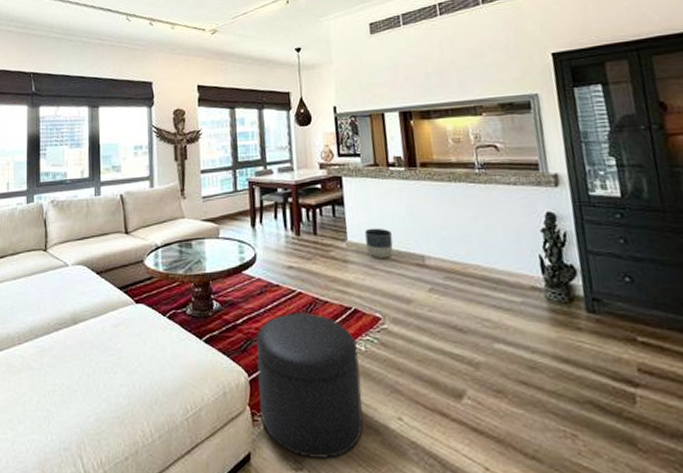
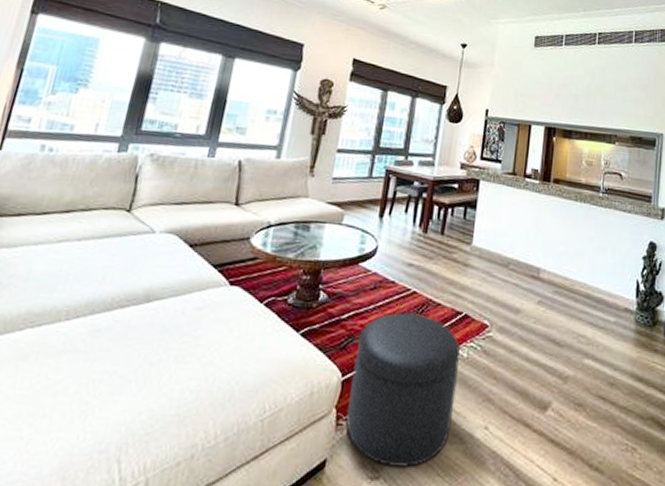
planter: present [365,228,393,258] -> none [489,235,515,267]

